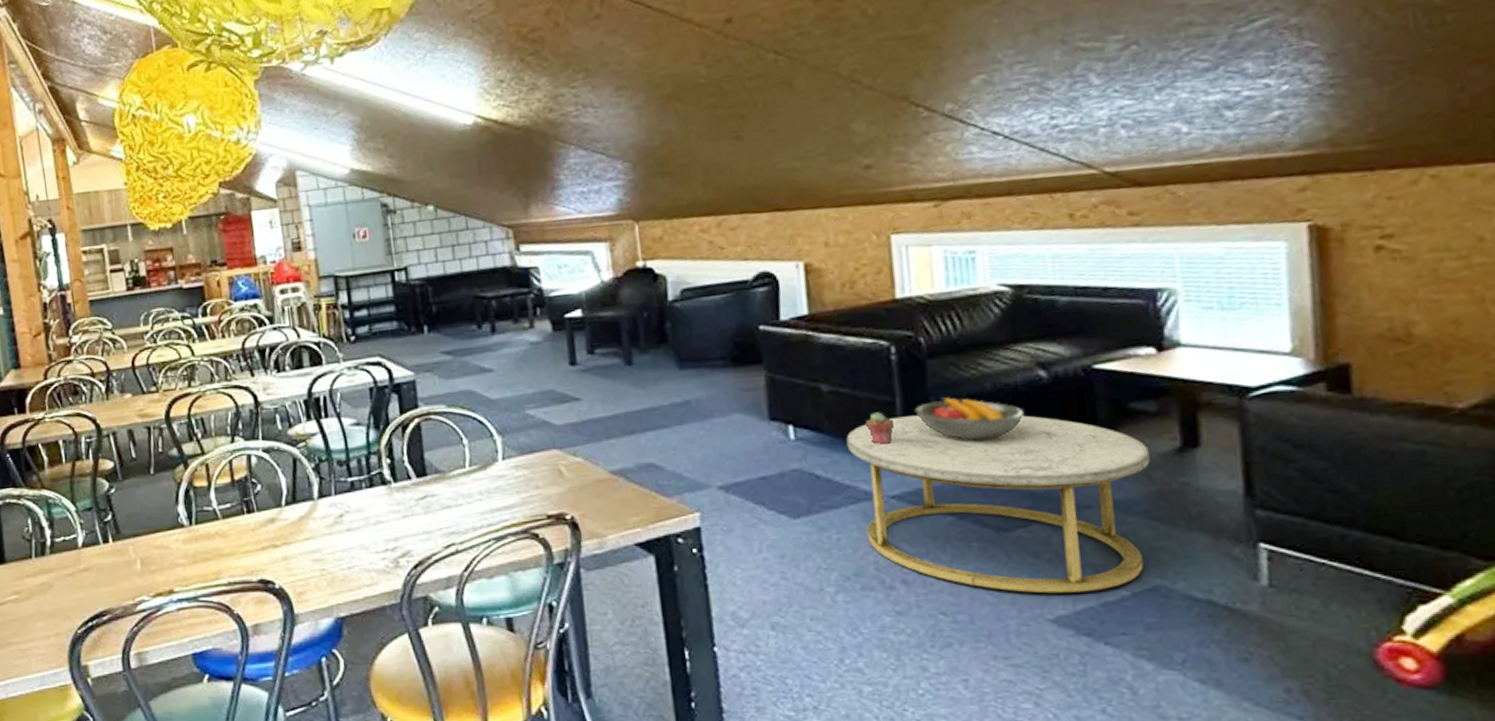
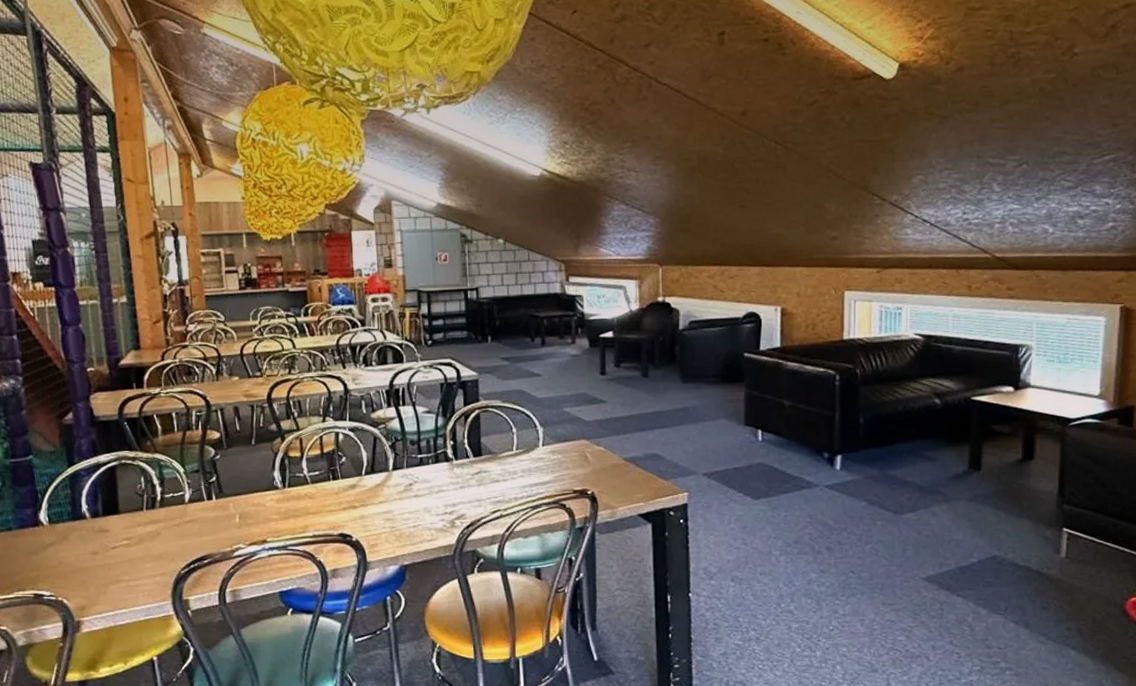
coffee table: present [846,415,1151,594] -> none [798,427,1001,559]
potted succulent: present [866,412,894,445] -> none [813,423,832,447]
fruit bowl: present [914,396,1025,441] -> none [848,414,922,448]

